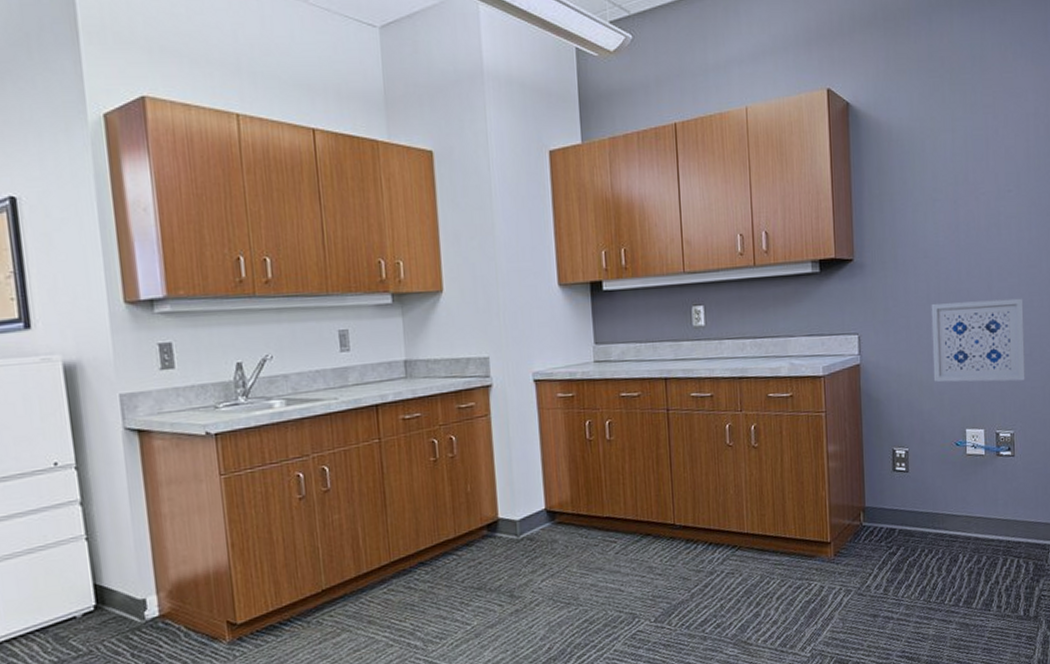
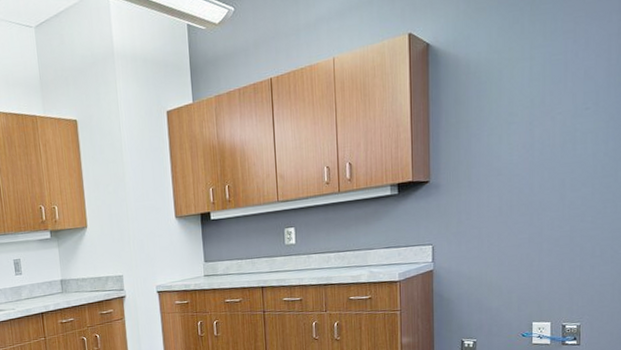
wall art: present [931,298,1025,382] -> none [502,205,597,283]

